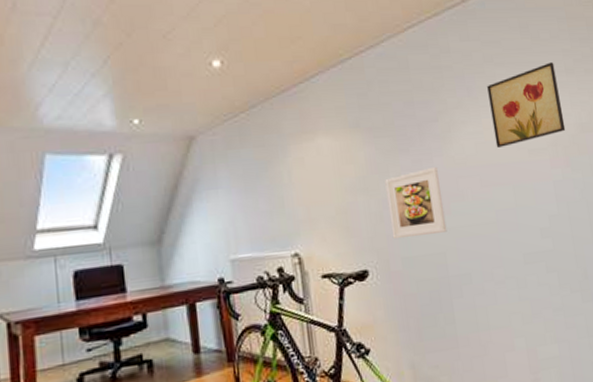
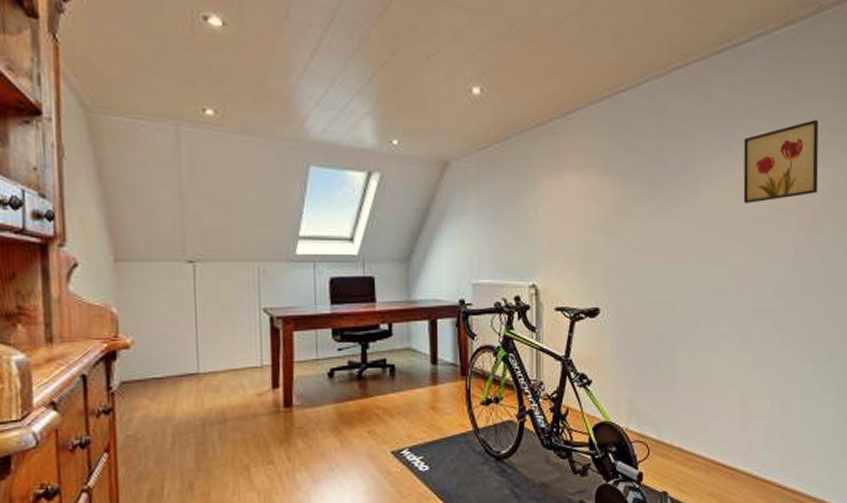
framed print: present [385,166,447,240] -> none [627,215,682,282]

